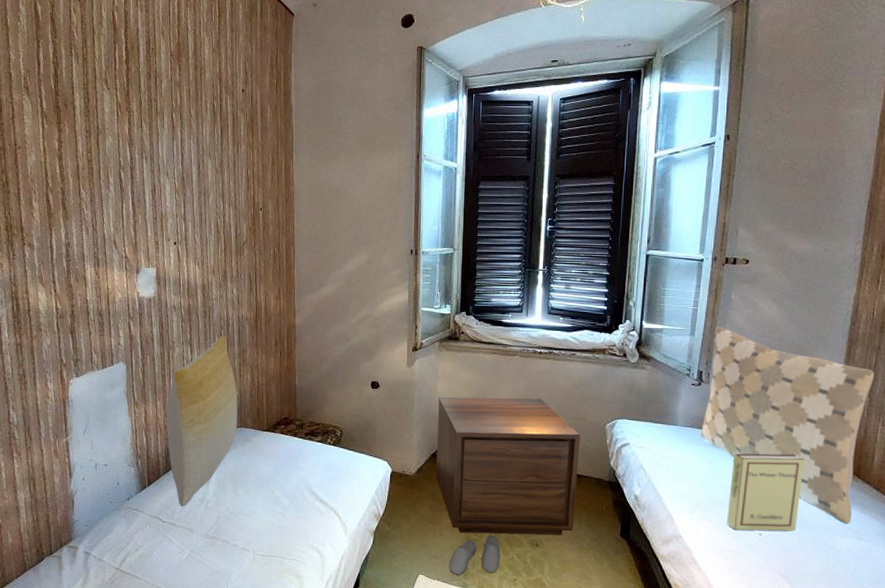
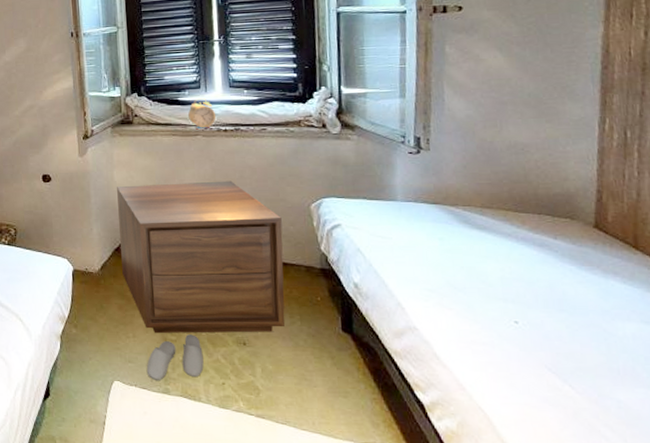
alarm clock: none [509,322,534,349] -> present [188,98,217,129]
pillow: present [700,326,875,524] -> none [425,84,642,306]
book: present [726,453,805,532] -> none [470,226,563,319]

